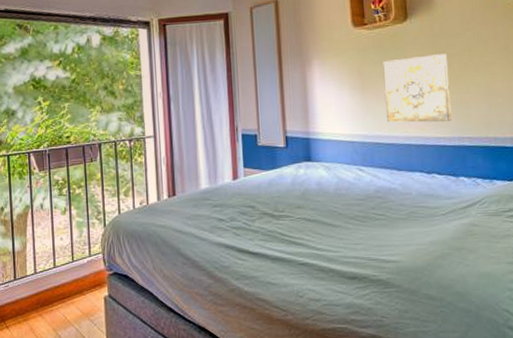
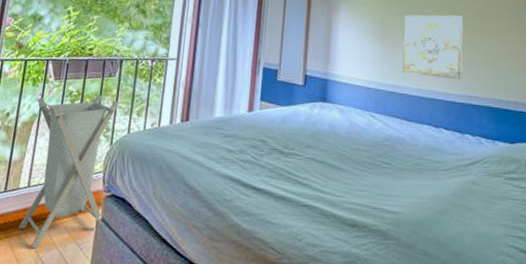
laundry hamper: none [27,180,110,328] -> present [18,94,119,249]

